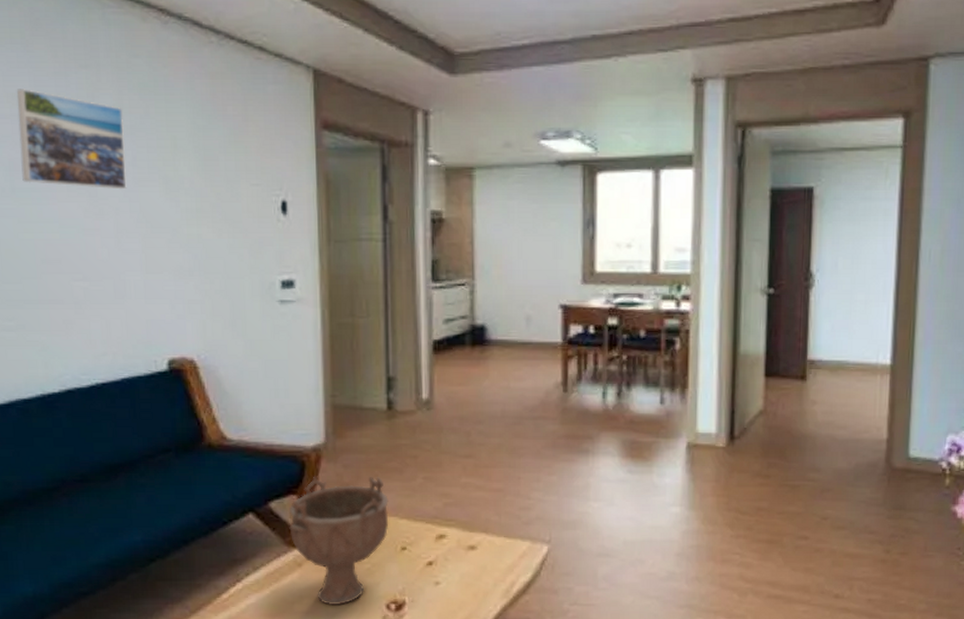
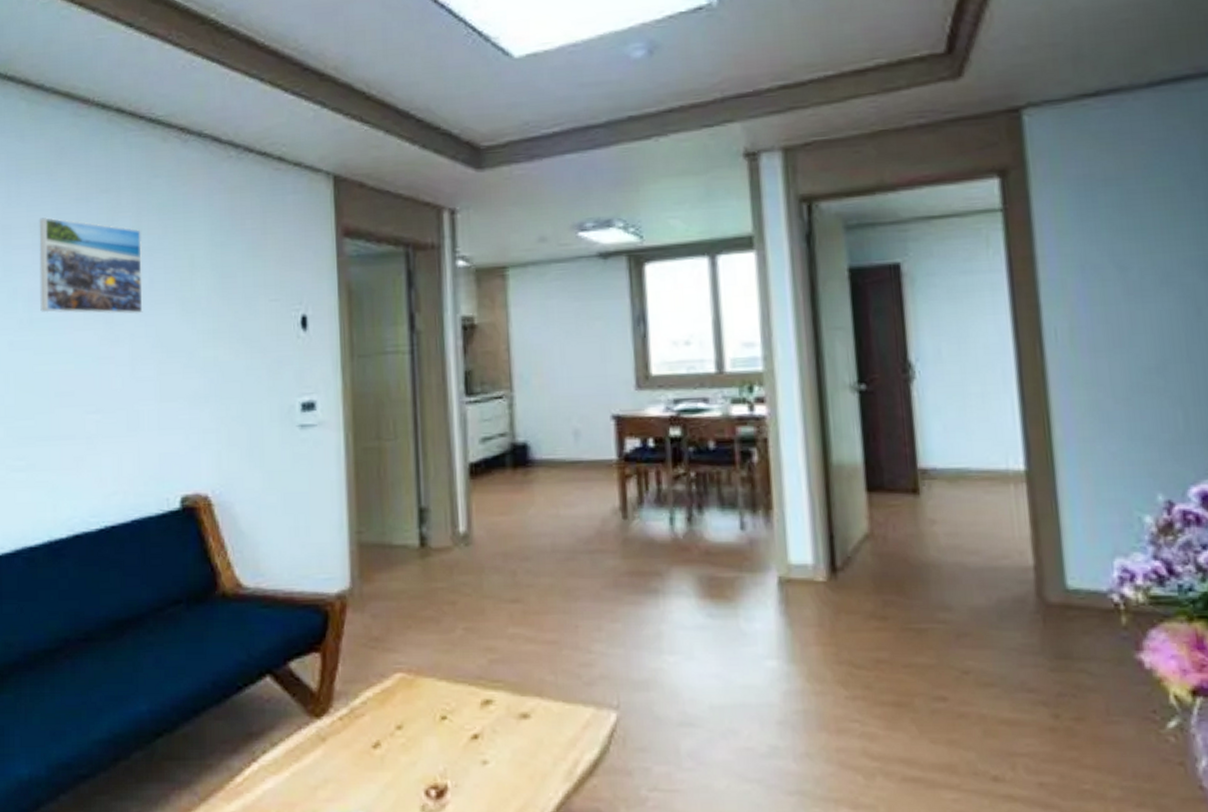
decorative bowl: present [288,476,389,605] -> none [310,628,426,790]

